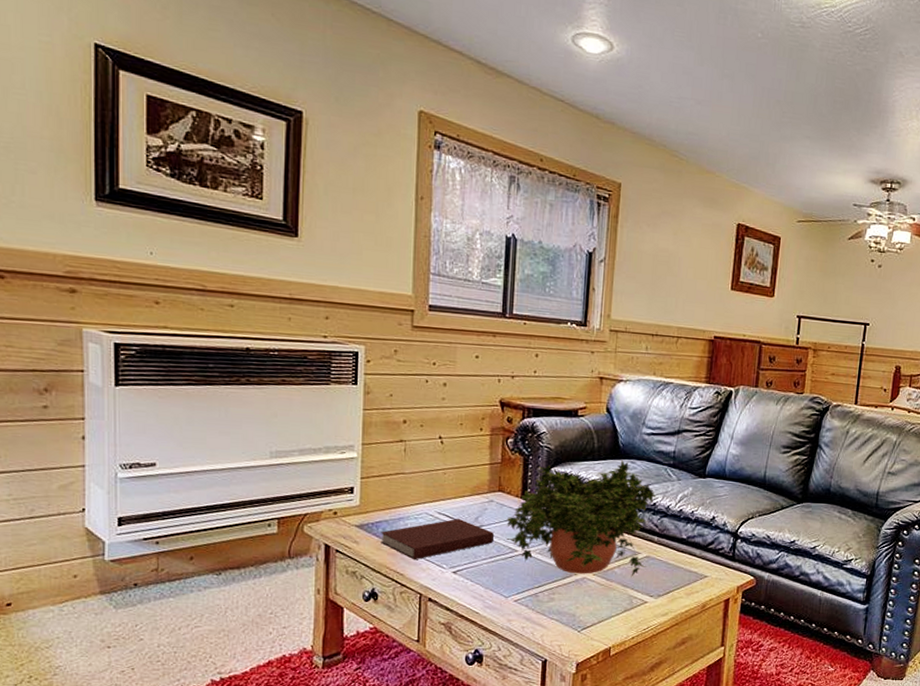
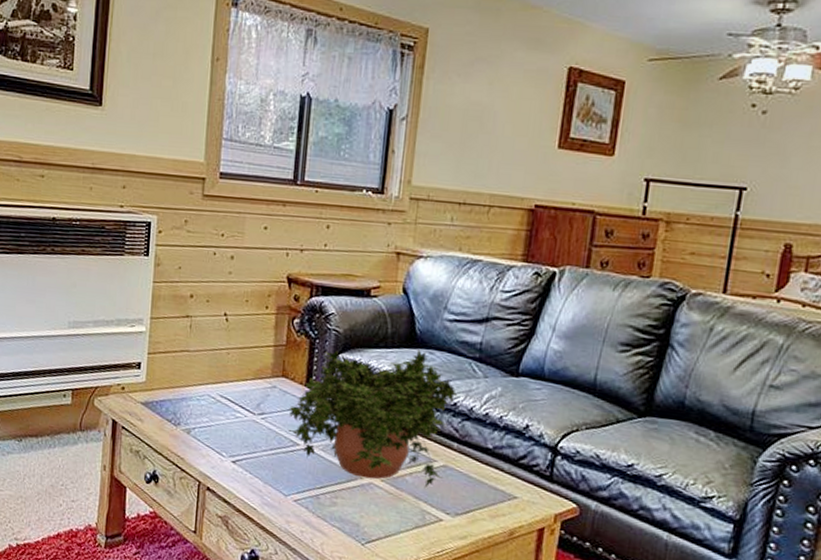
notebook: present [381,518,495,560] -> none [163,403,276,445]

